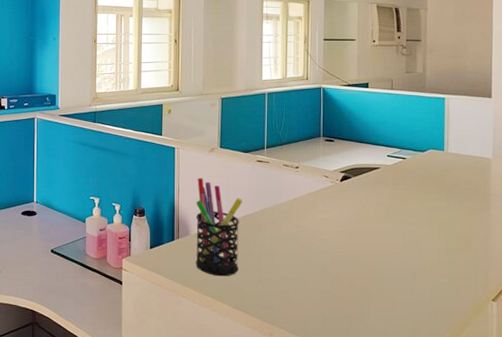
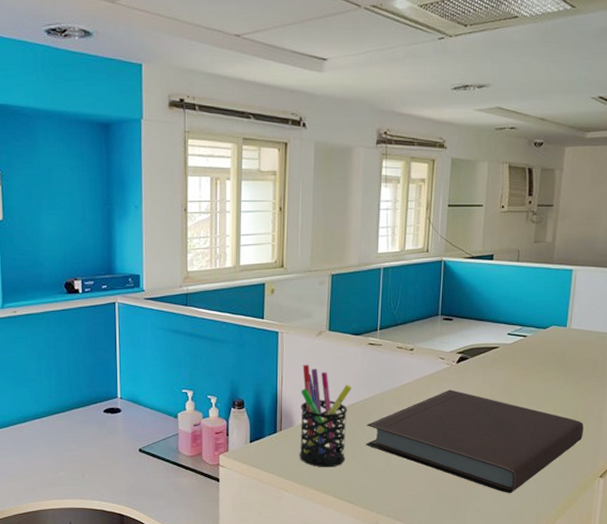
notebook: none [258,206,471,312] -> present [366,389,584,493]

